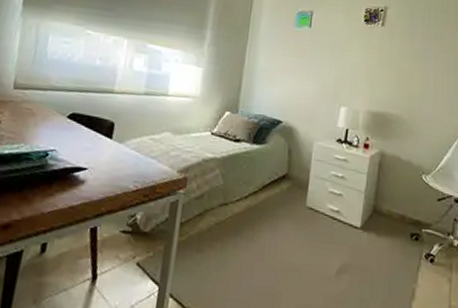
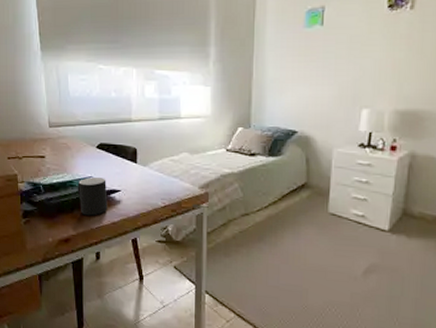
cup: none [32,151,73,197] -> present [77,177,108,216]

